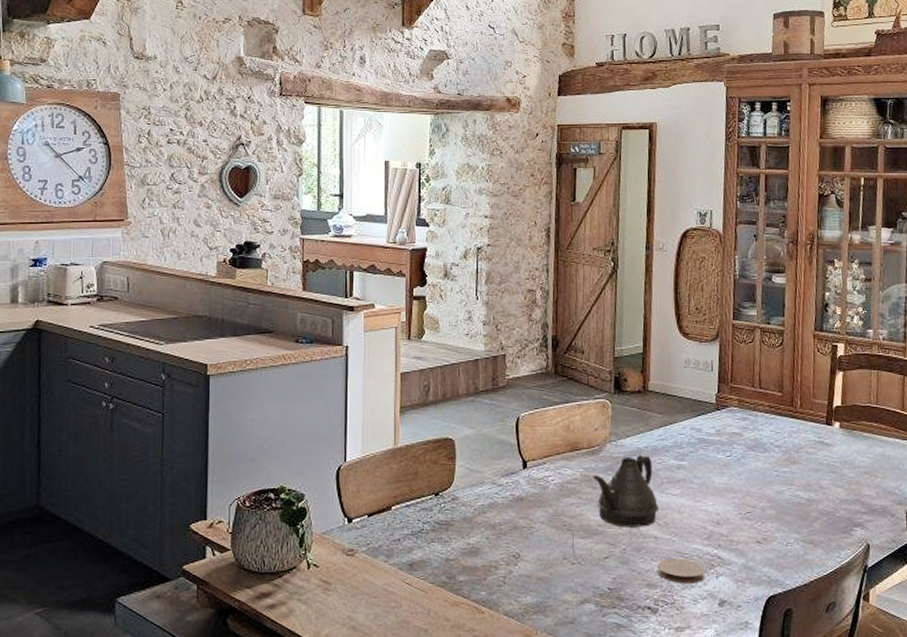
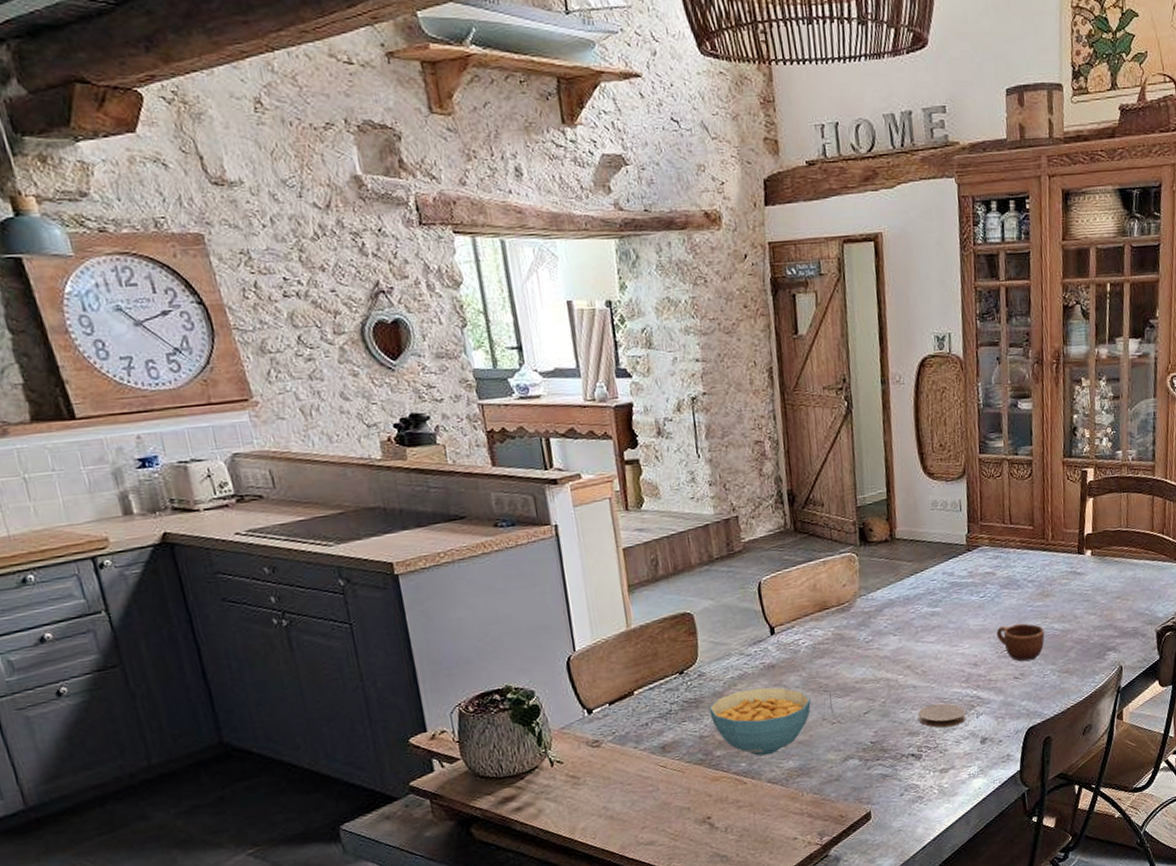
cereal bowl: none [458,519,554,587] -> present [709,687,811,756]
teapot: present [592,453,659,527] -> none [844,604,916,681]
mug: none [740,487,790,527] -> present [996,623,1045,662]

